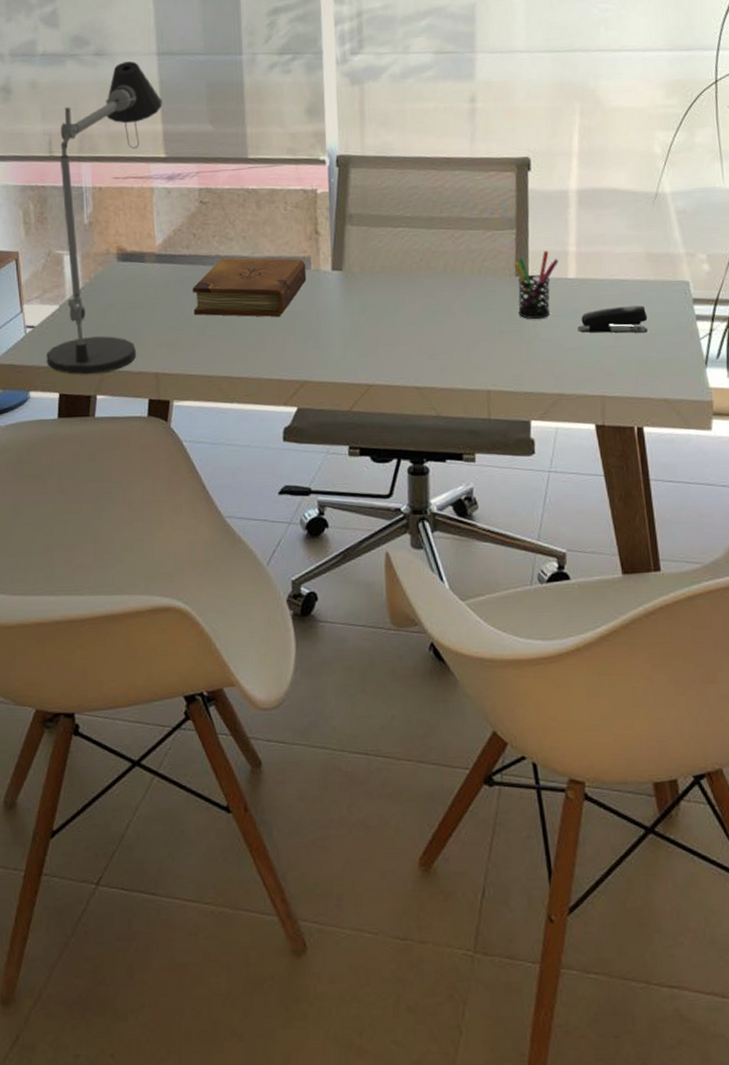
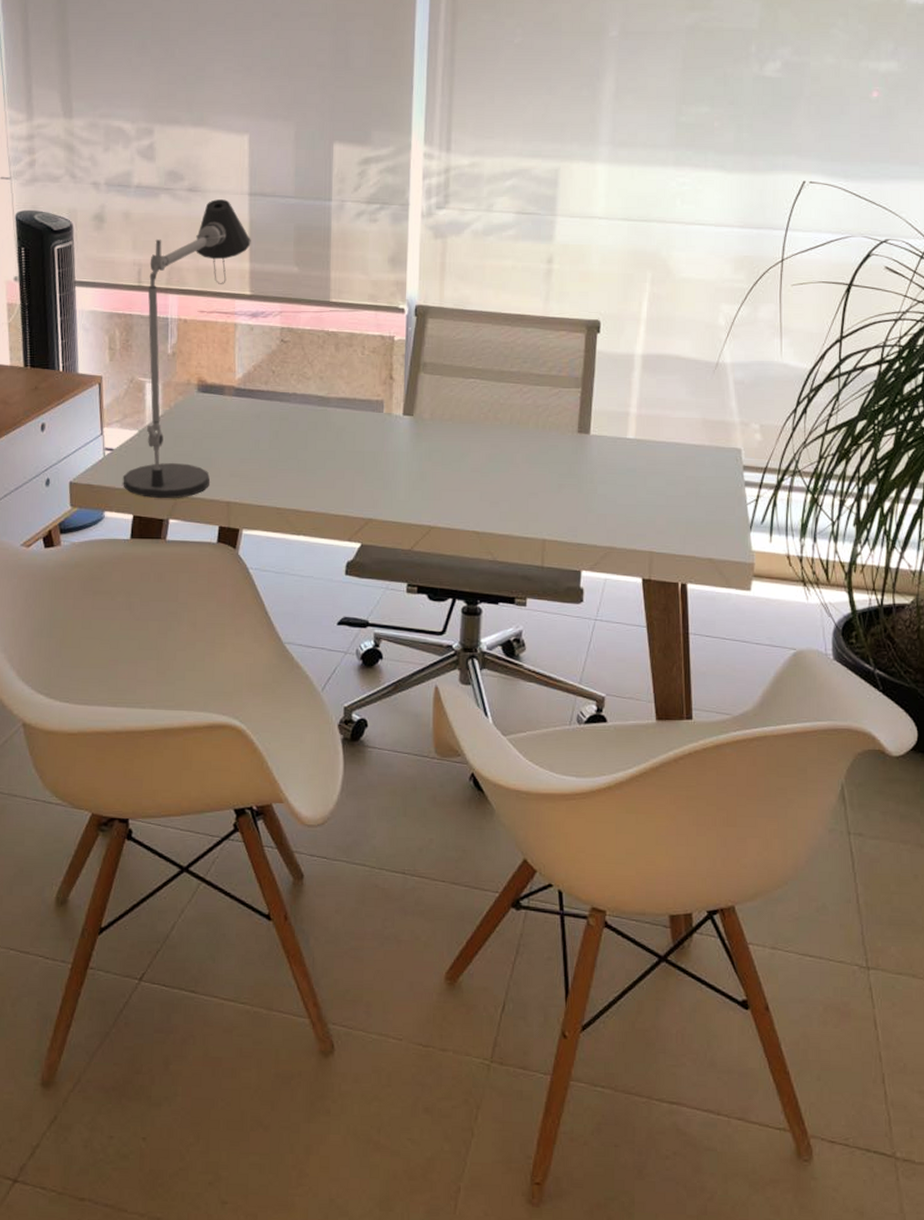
diary: present [193,257,307,318] -> none [268,396,379,457]
pen holder: present [514,250,559,319] -> none [577,410,619,474]
stapler: present [578,305,649,333] -> none [633,468,699,495]

